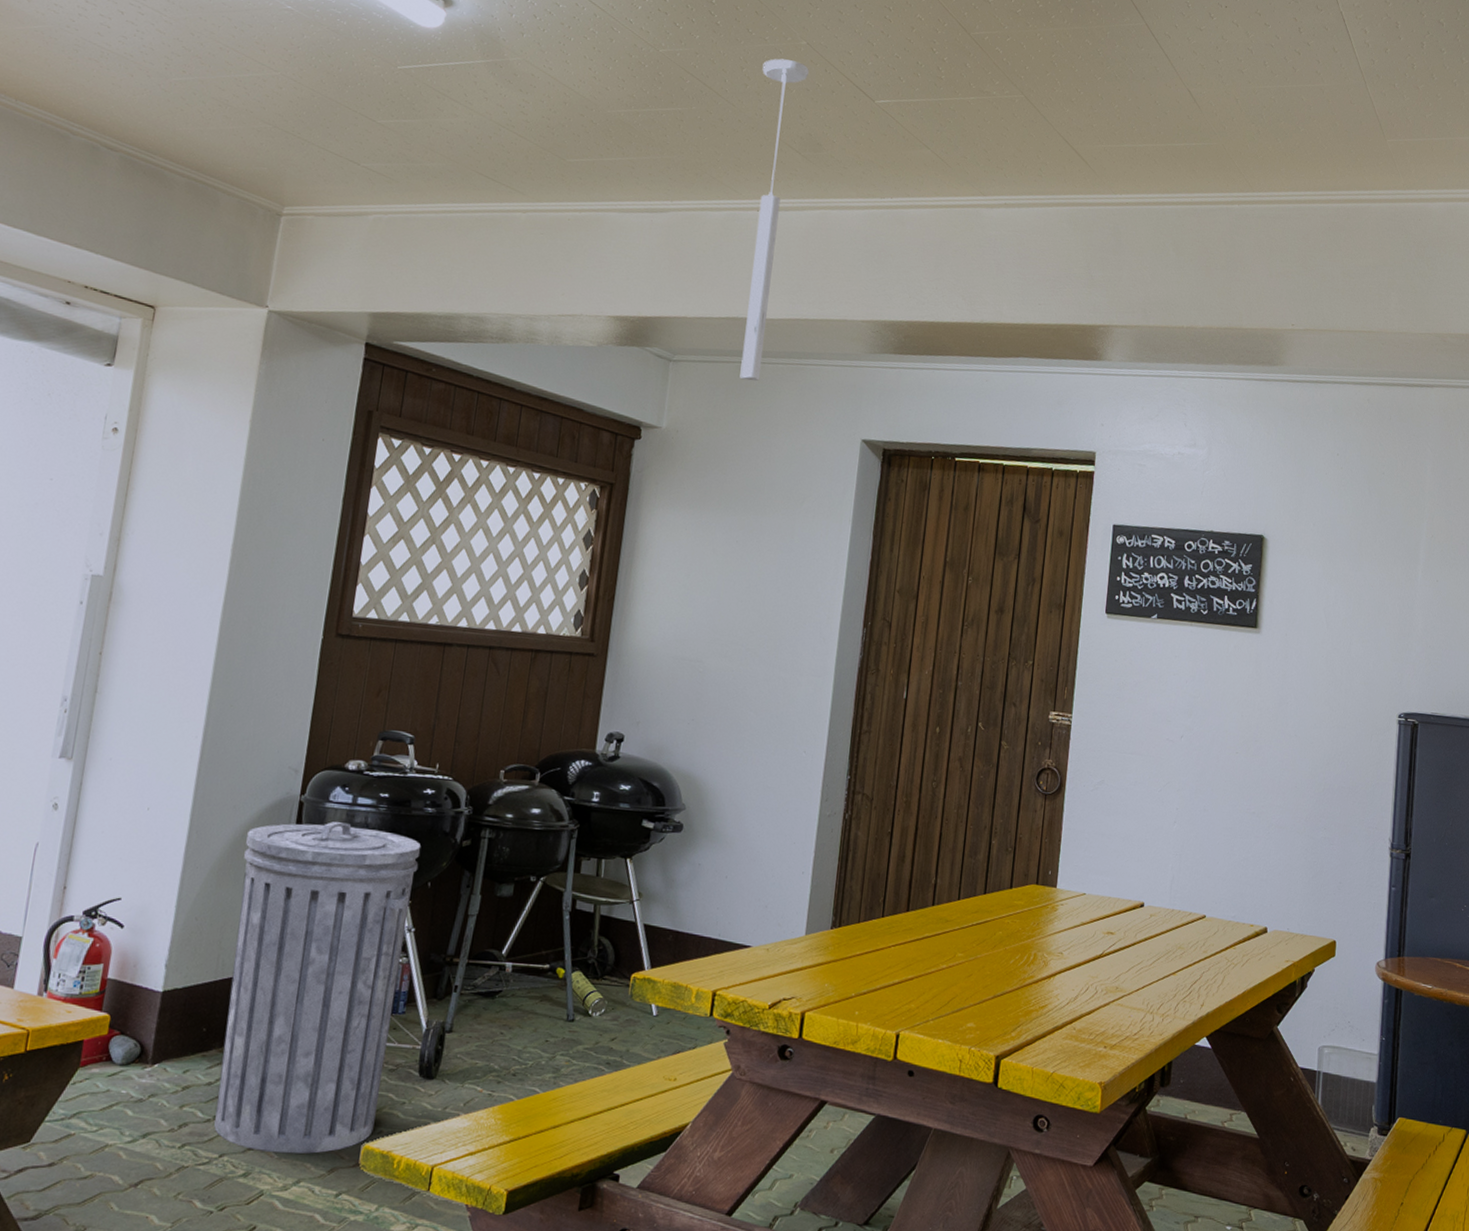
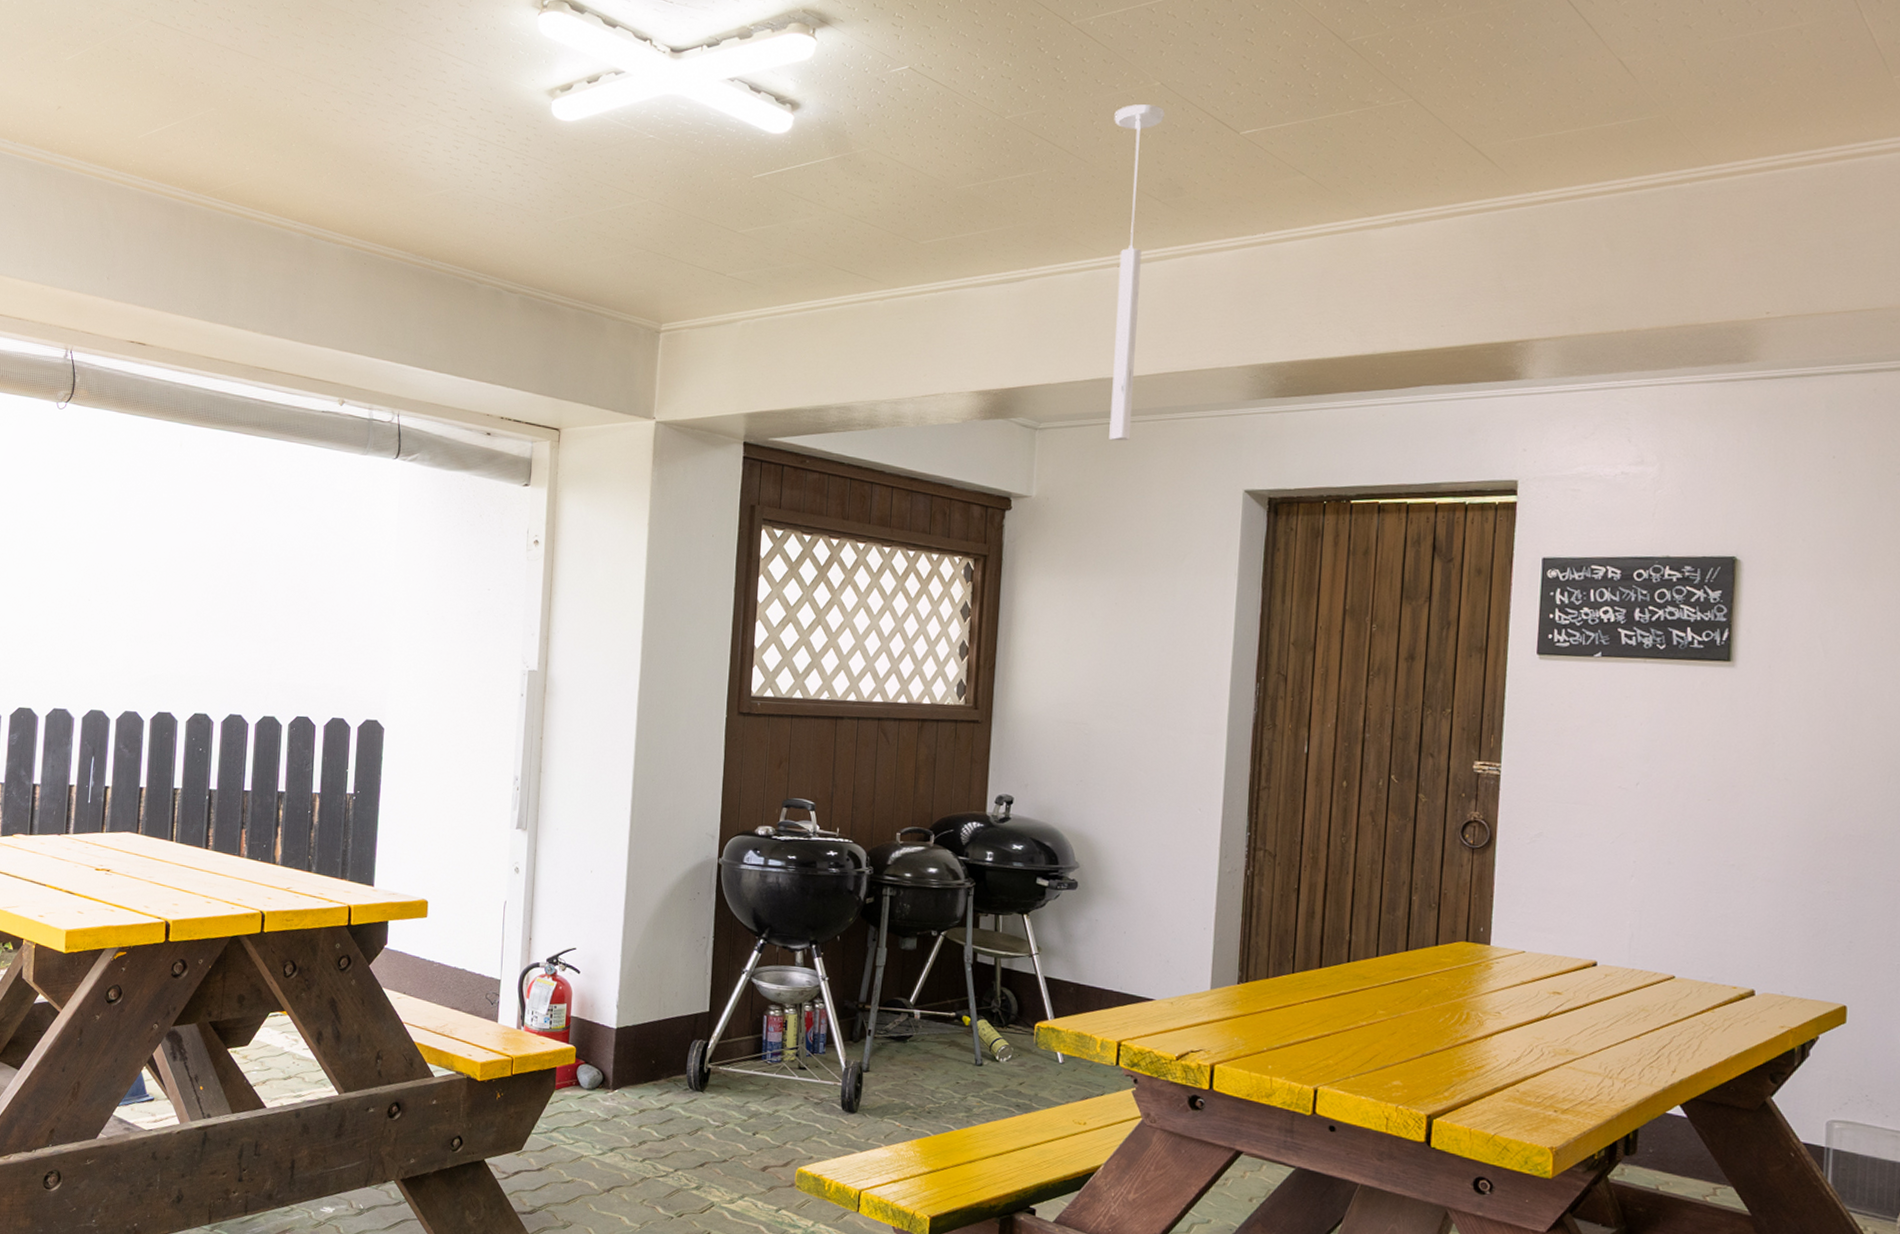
trash can: present [214,821,421,1154] -> none [668,881,829,1173]

